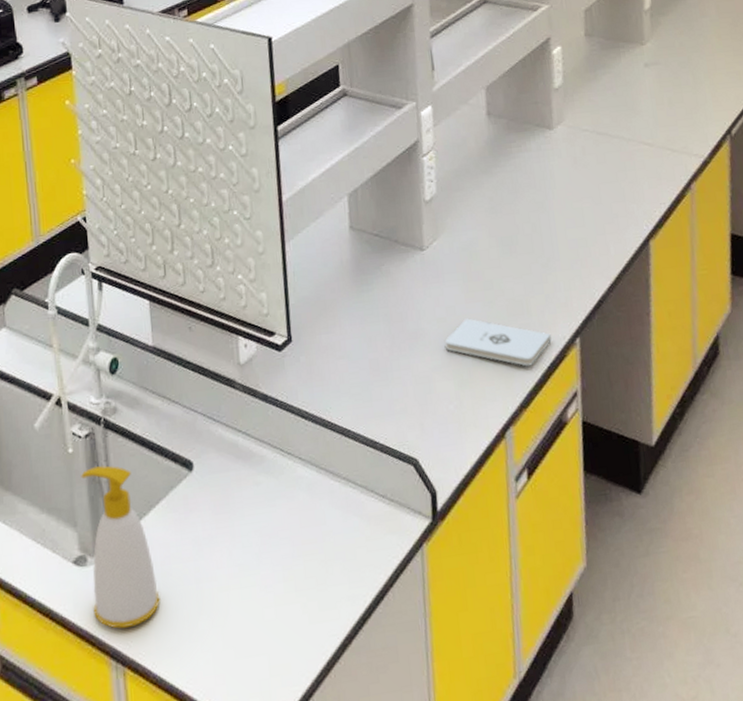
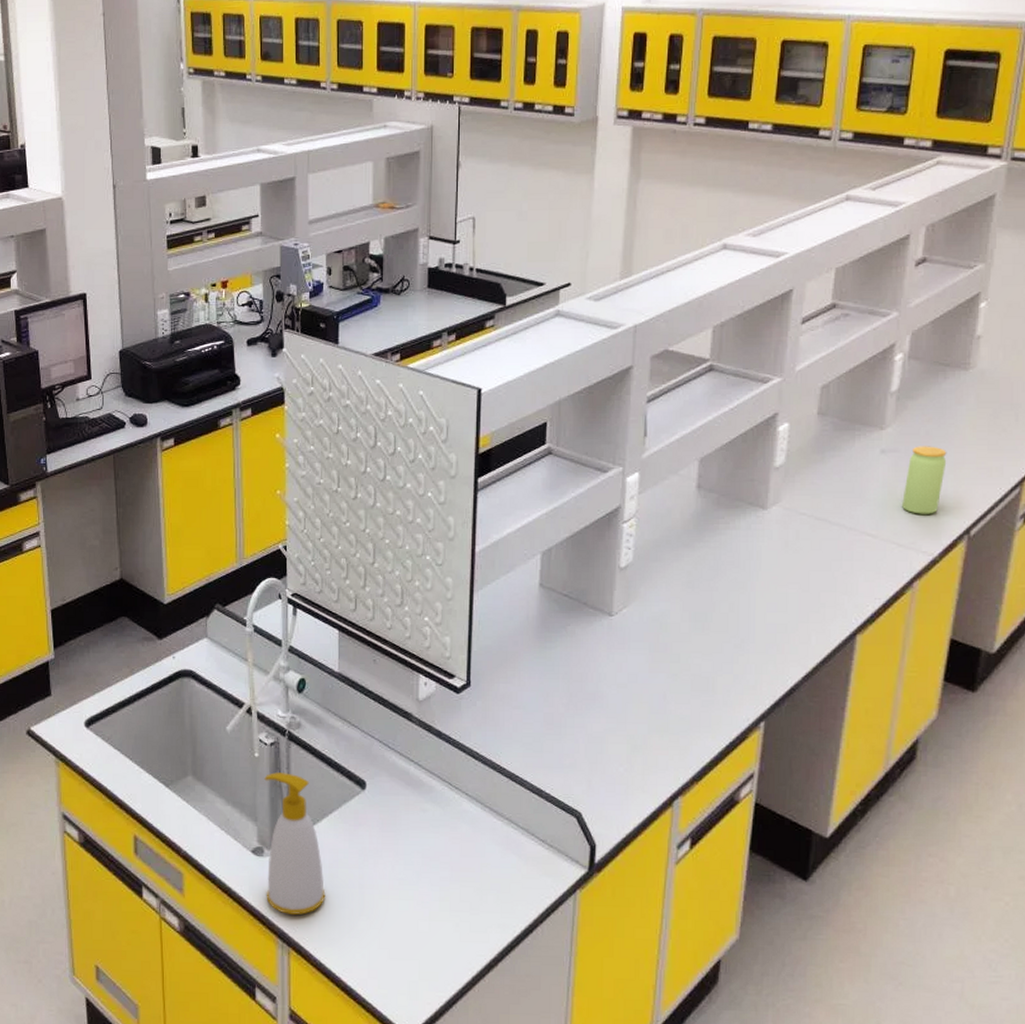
notepad: present [444,318,552,367] -> none [622,687,734,742]
jar: none [669,56,702,120] -> present [902,446,947,514]

